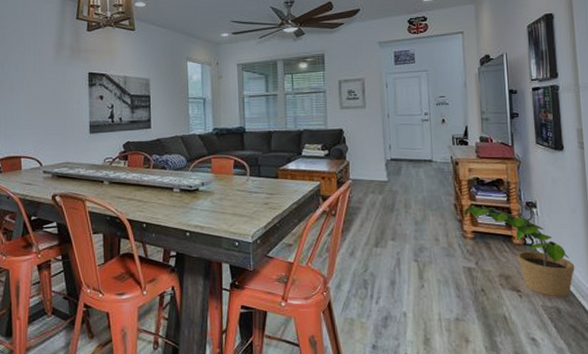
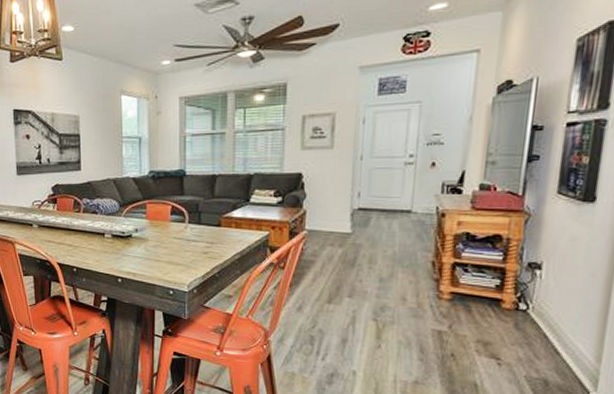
potted plant: present [464,205,575,297] -> none [443,263,579,369]

